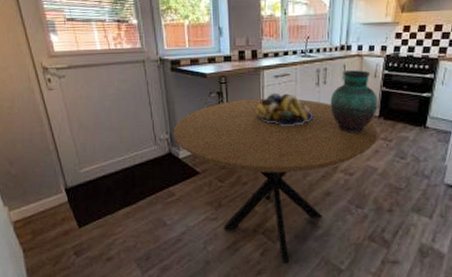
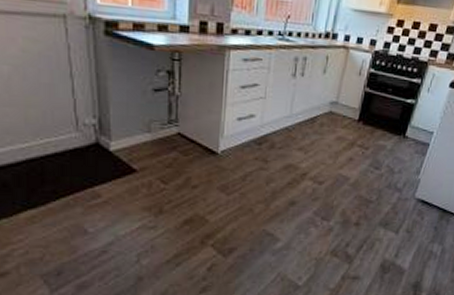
dining table: present [173,98,378,264] -> none [103,84,355,280]
fruit bowl: present [255,92,313,127] -> none [214,79,285,123]
vase: present [330,70,378,133] -> none [305,63,360,137]

